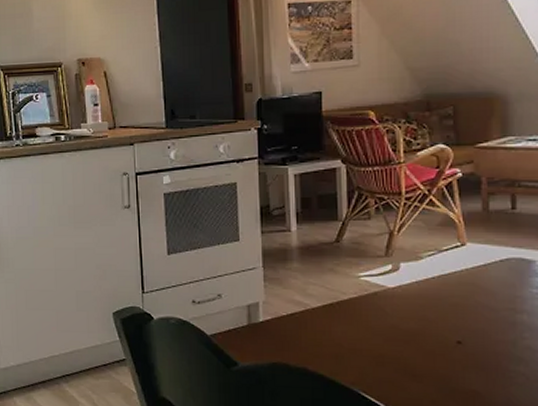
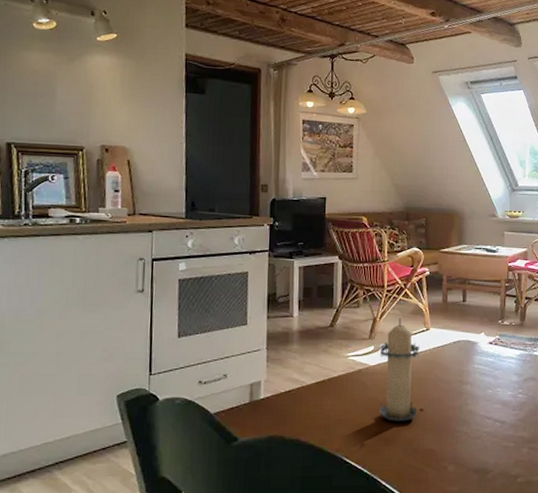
candle: none [398,231,455,355] -> present [378,318,420,421]

